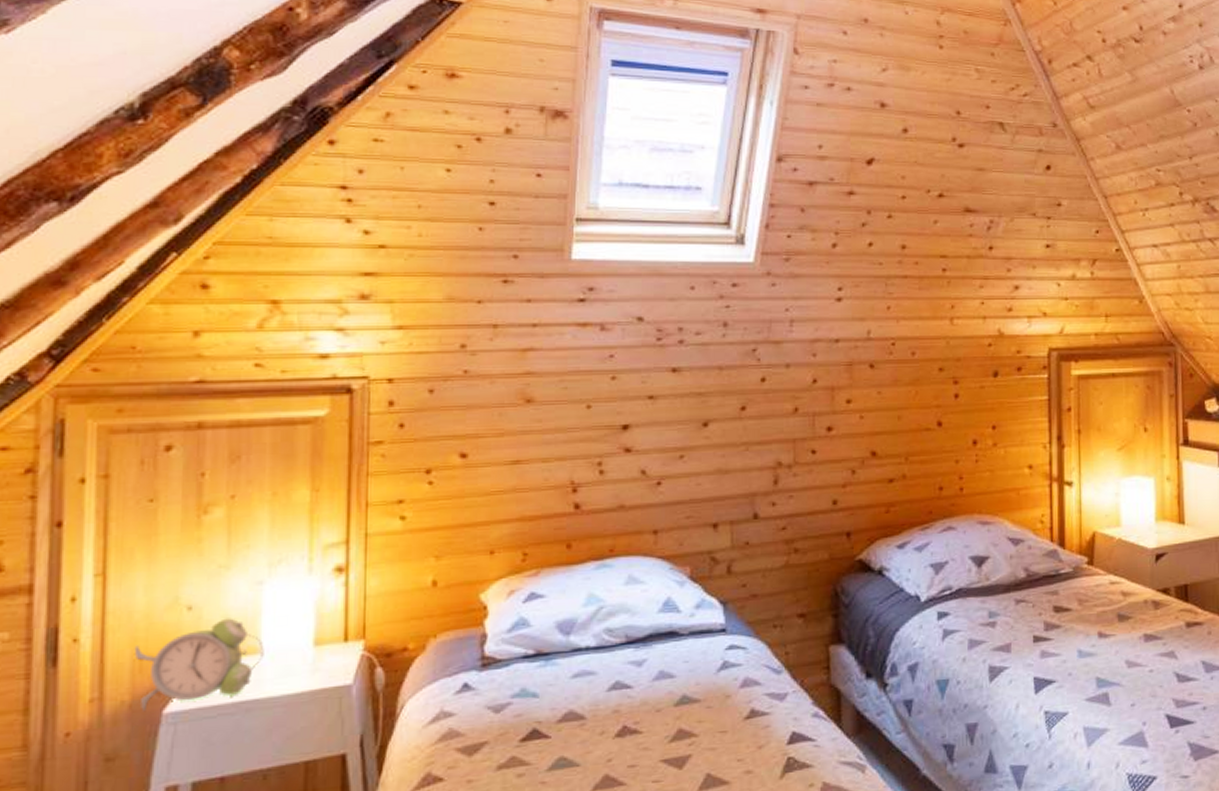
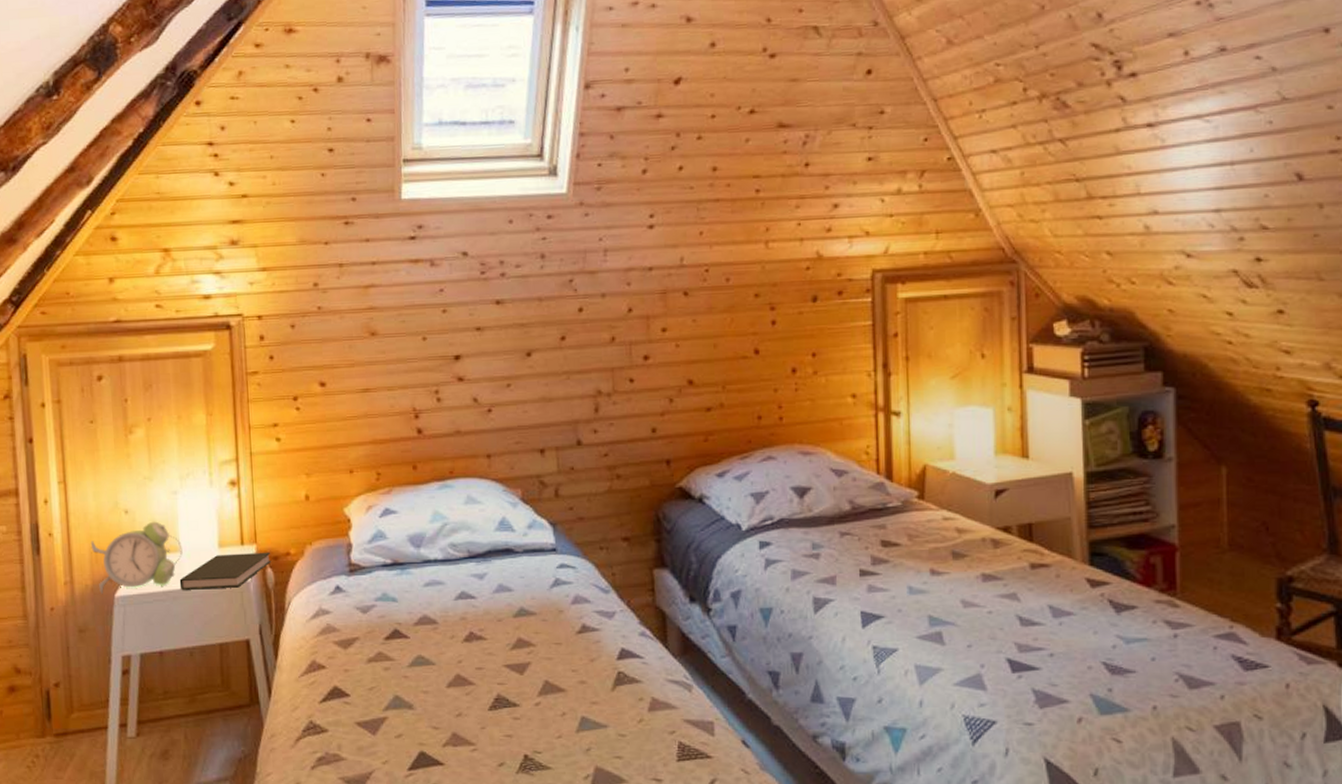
book: none [256,648,383,700] -> present [179,552,272,590]

